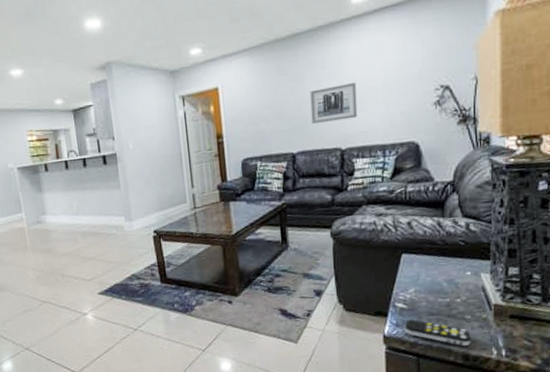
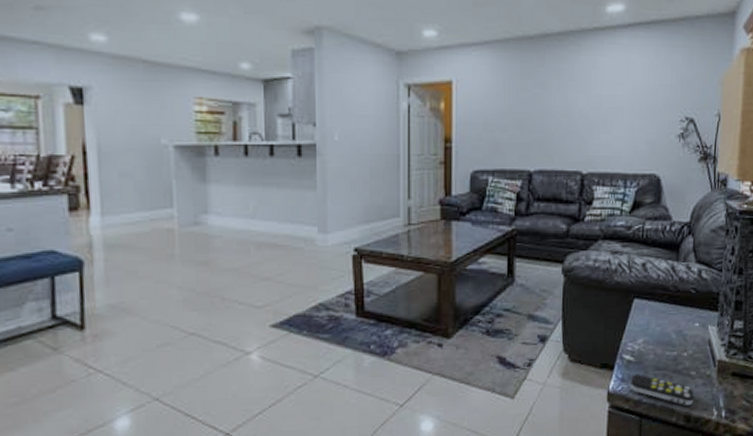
wall art: present [310,83,358,124] -> none [553,100,603,140]

